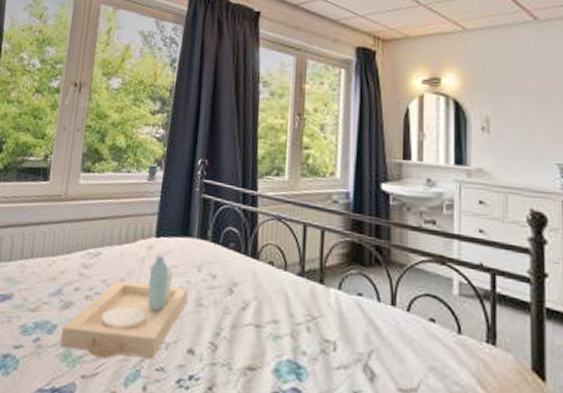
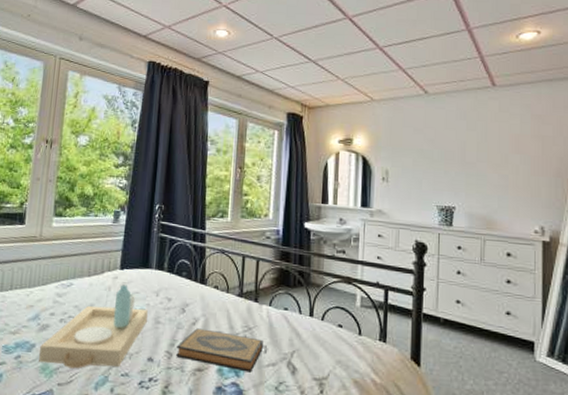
hardback book: none [222,314,331,376] -> present [176,328,263,373]

